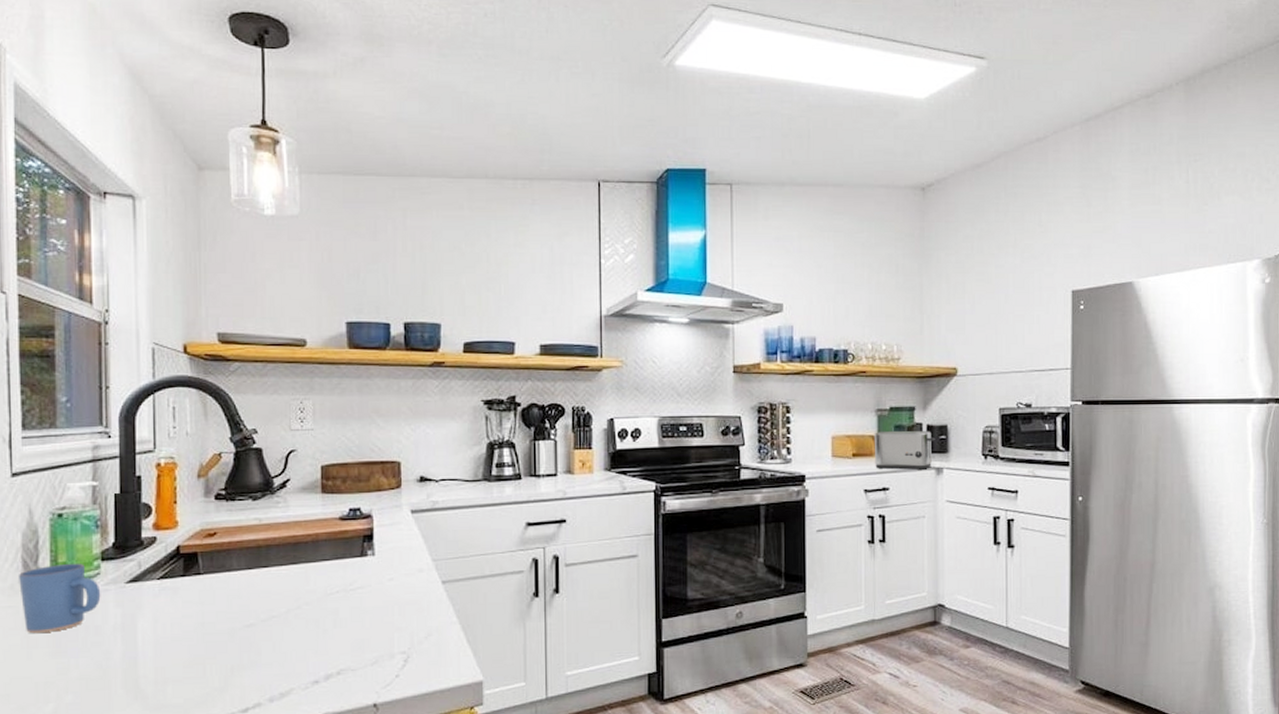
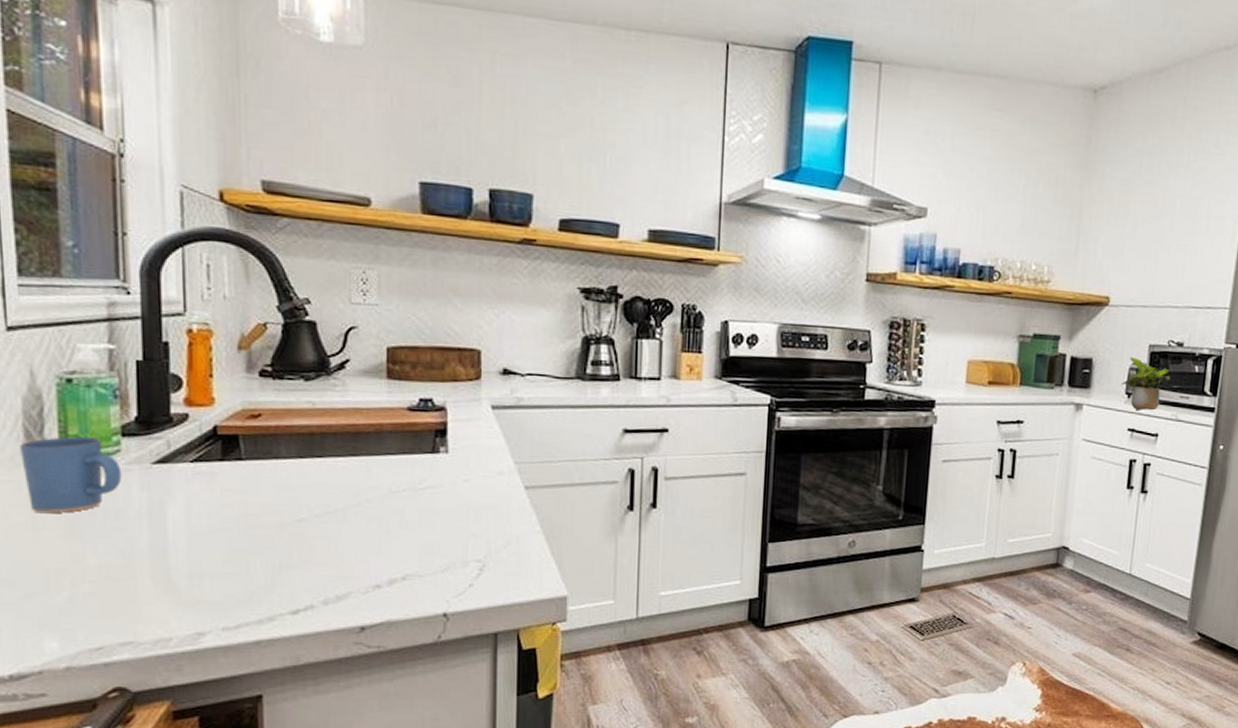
toaster: present [874,430,935,471] -> none [1011,358,1078,405]
potted plant: none [977,421,1023,471] -> present [1122,357,1171,411]

